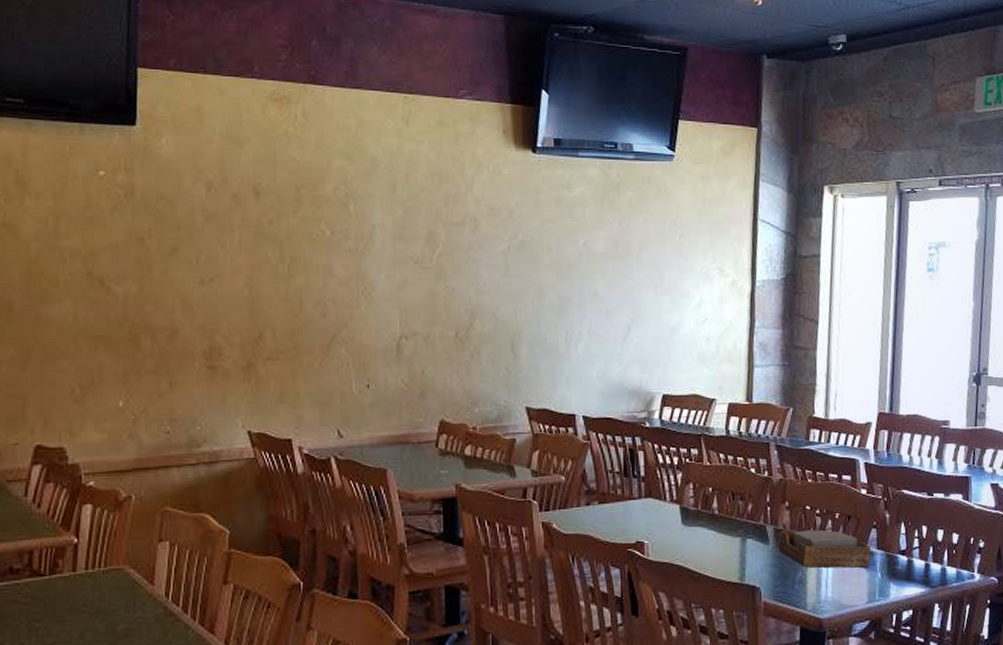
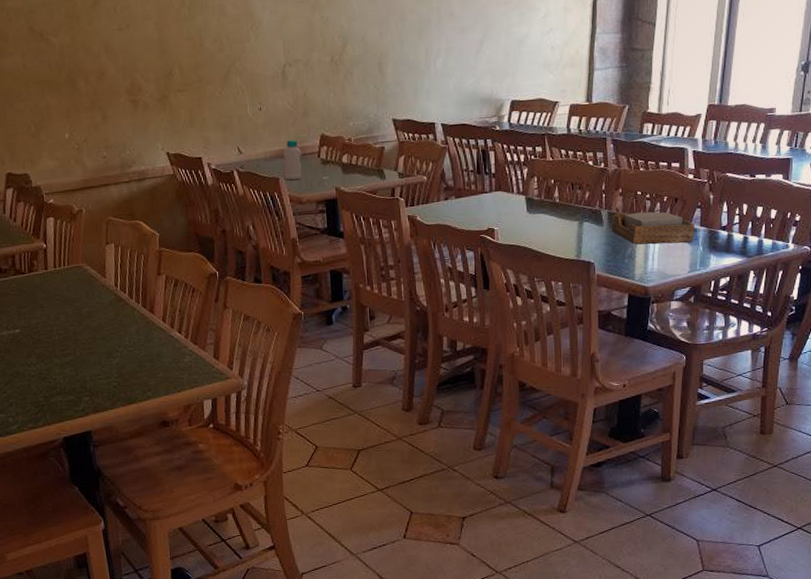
bottle: none [391,425,416,473] -> present [282,140,302,181]

